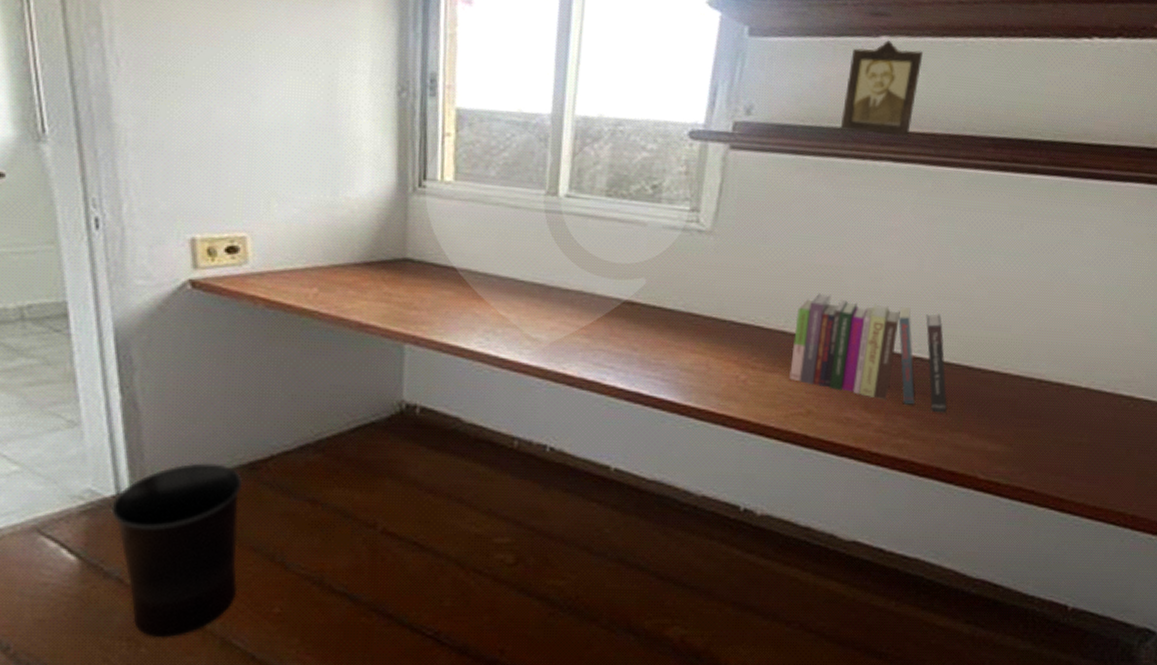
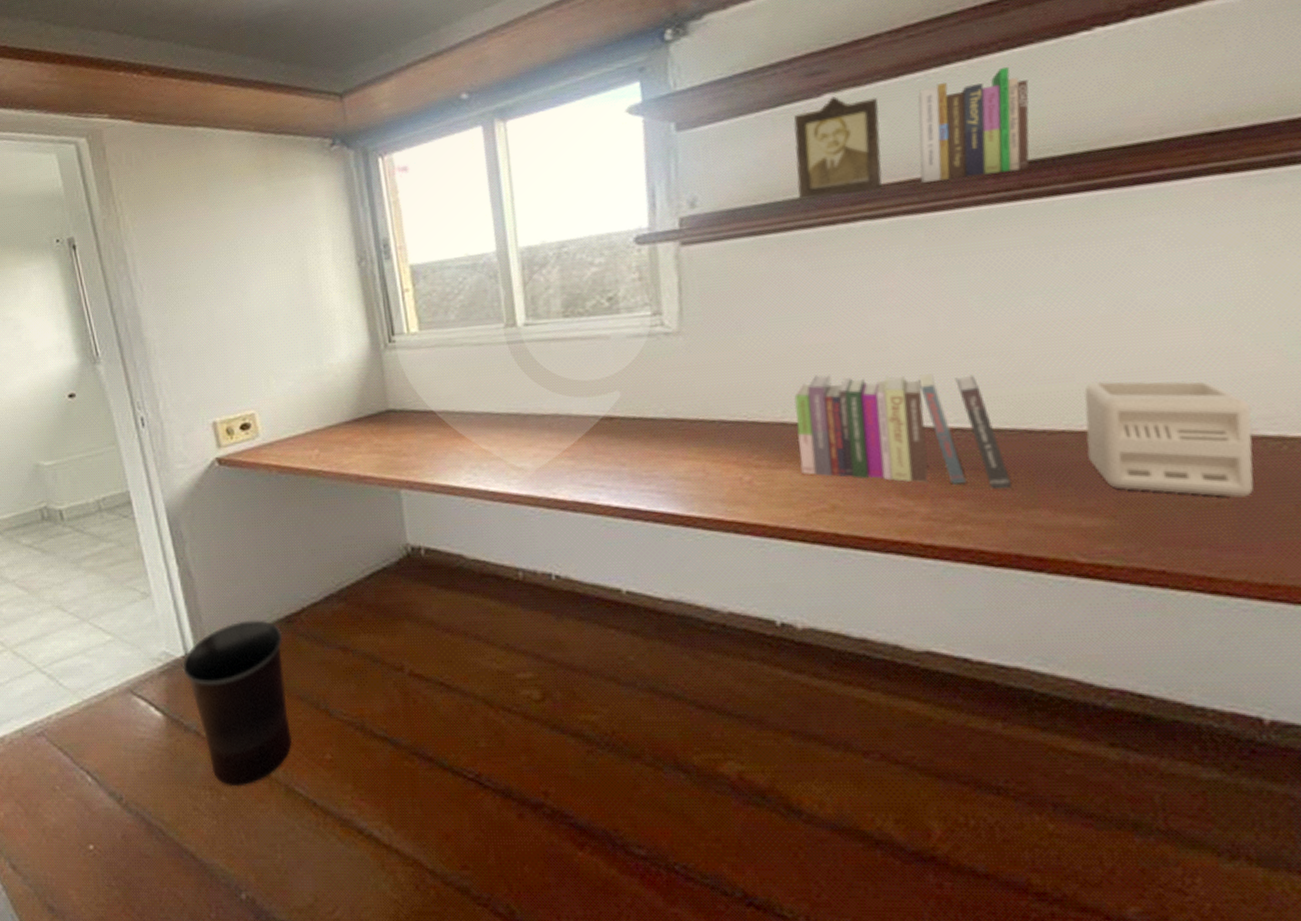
books: none [940,52,1038,146] -> present [918,66,1030,183]
desk organizer: none [1005,335,1119,440] -> present [1084,381,1254,498]

